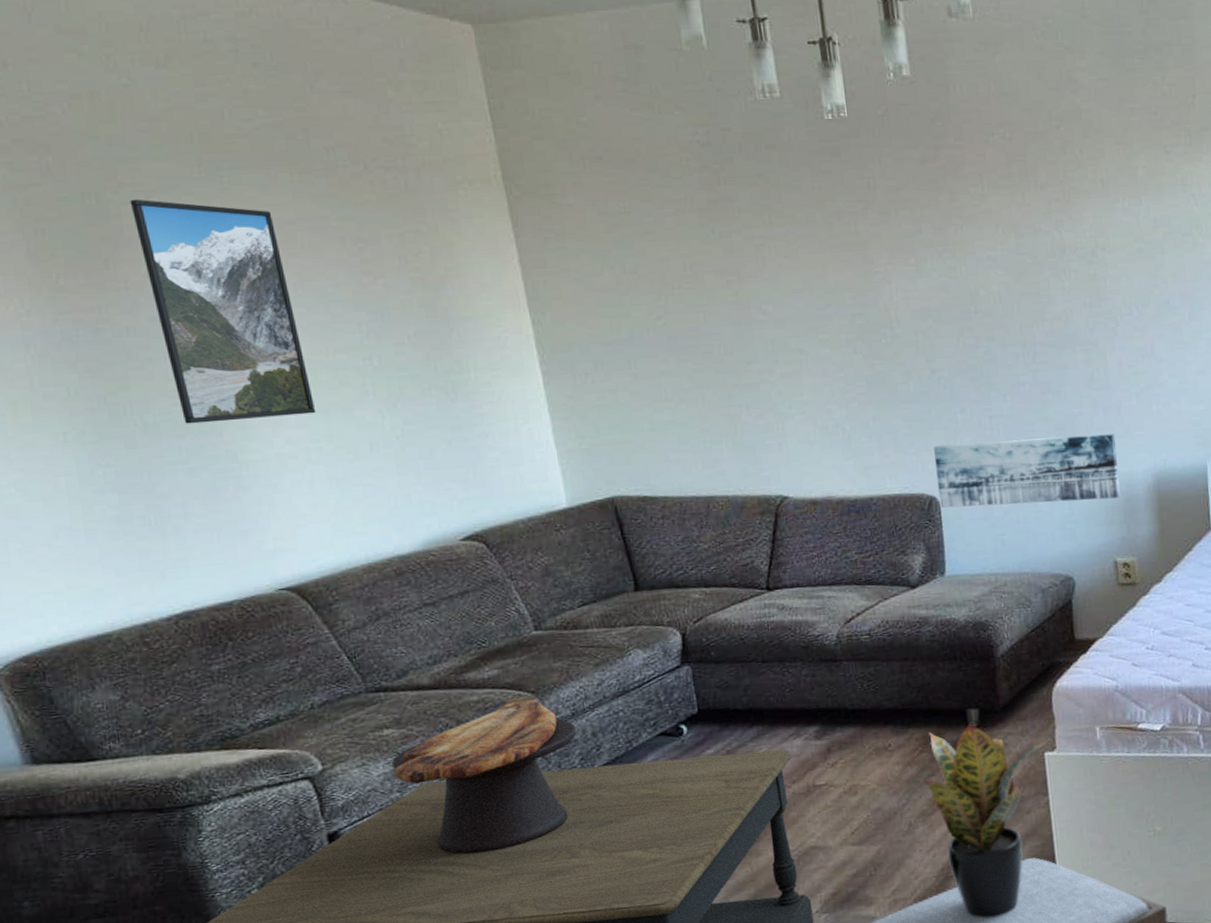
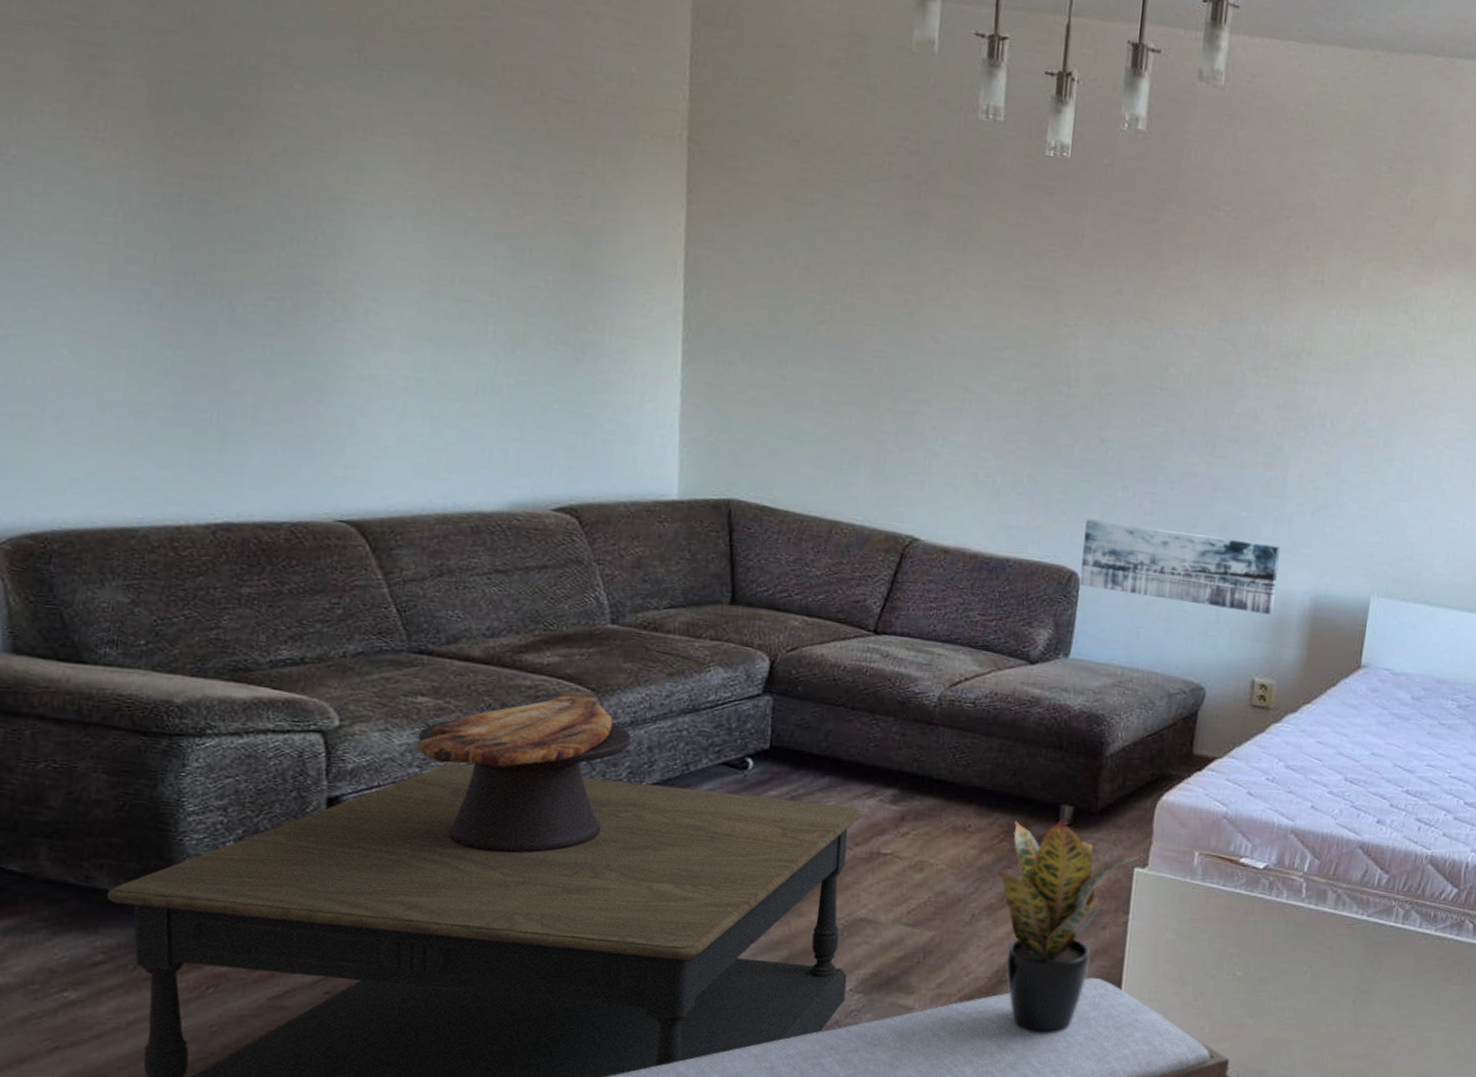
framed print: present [129,199,316,424] -> none [274,71,428,341]

